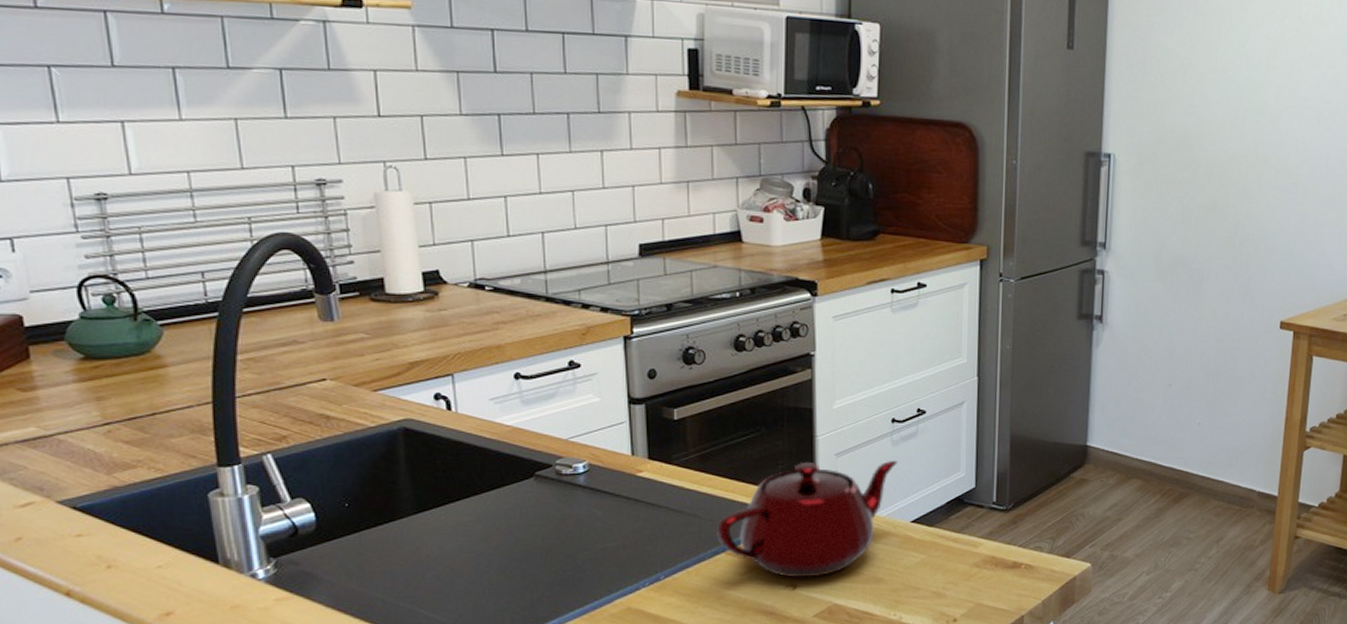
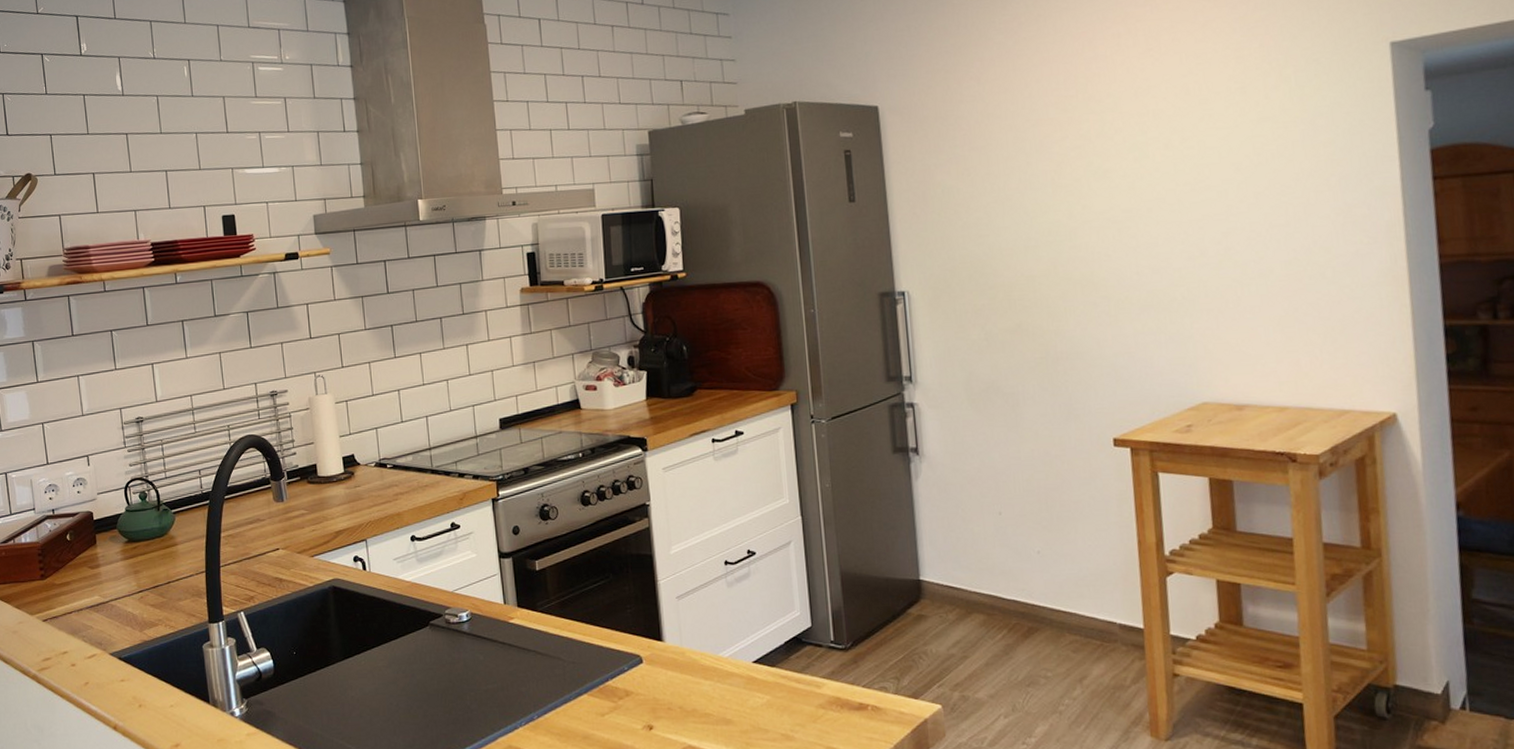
teapot: present [717,460,897,578] -> none [578,601,734,719]

